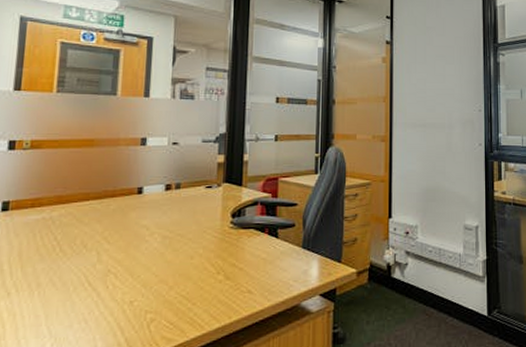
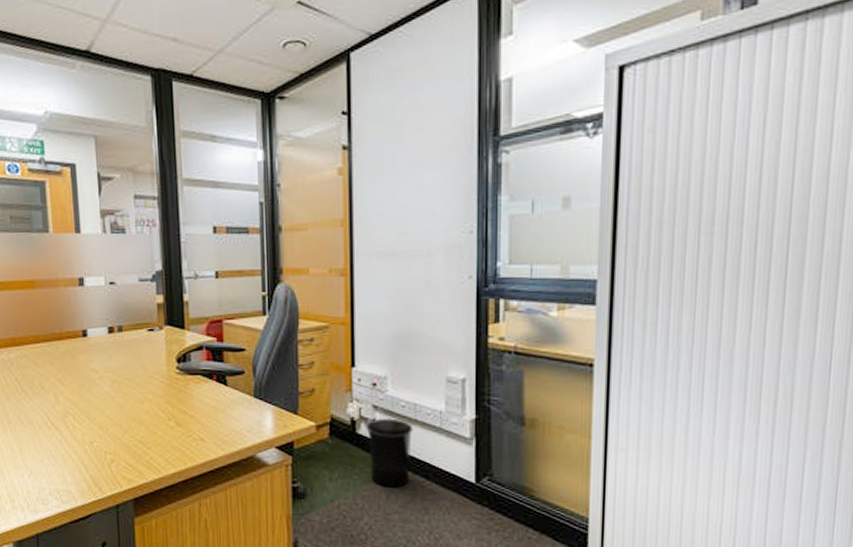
waste bin: none [401,262,439,326] -> present [367,418,414,488]

